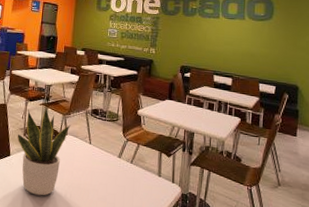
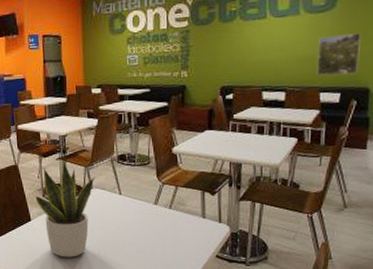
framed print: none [257,40,291,73] -> present [316,33,361,75]

